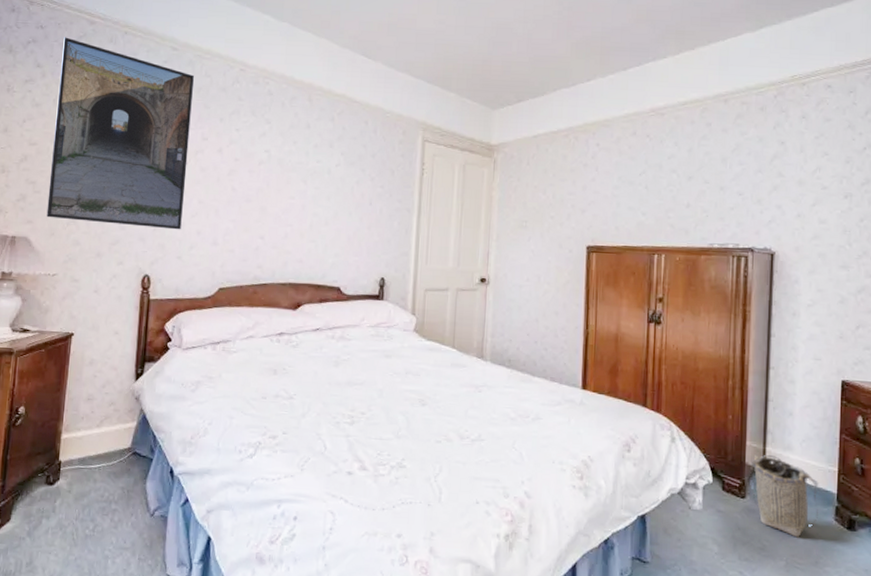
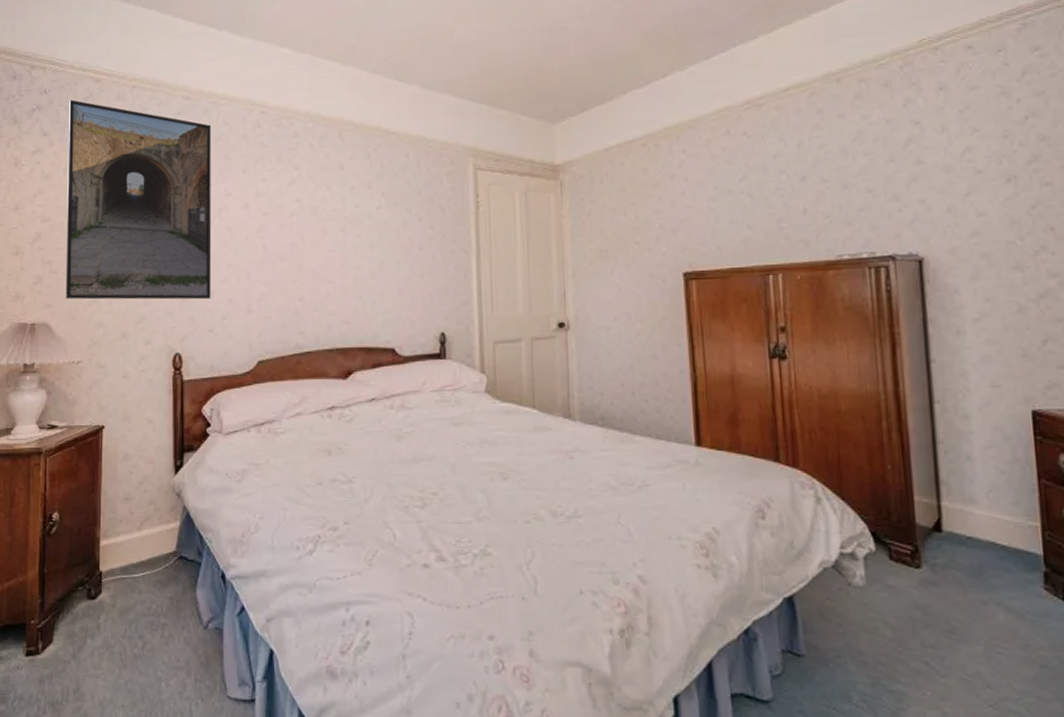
basket: present [750,454,819,538] -> none [923,510,1021,615]

